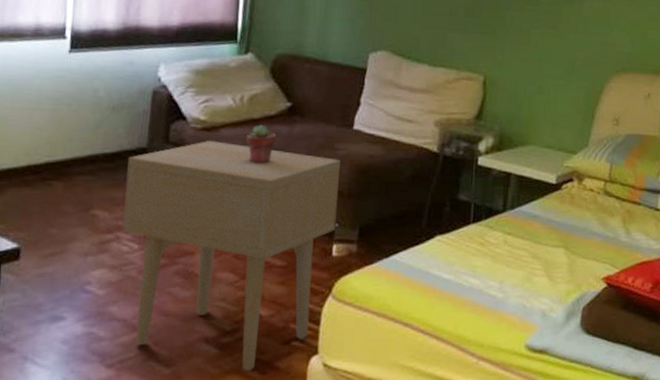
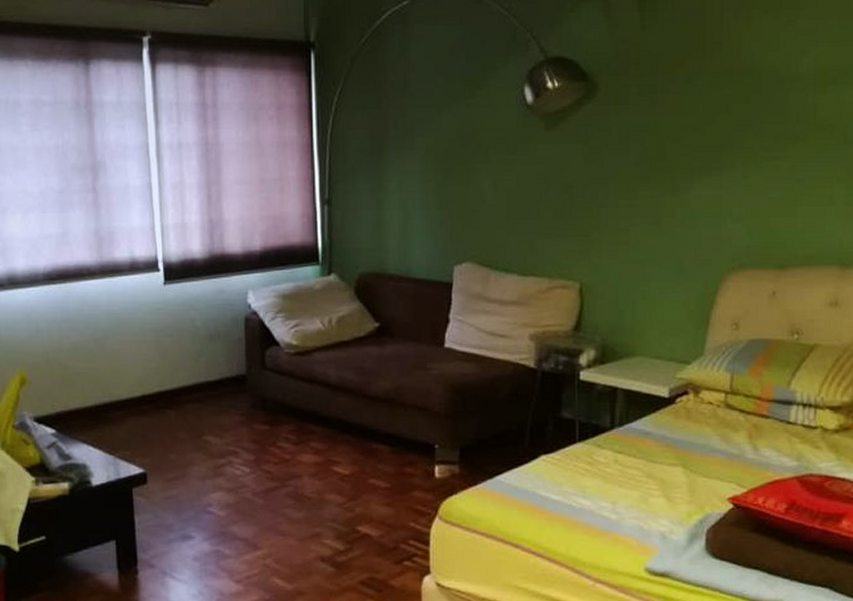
side table: present [122,141,340,371] -> none [231,365,436,588]
potted succulent: present [246,124,277,164] -> none [338,347,368,386]

